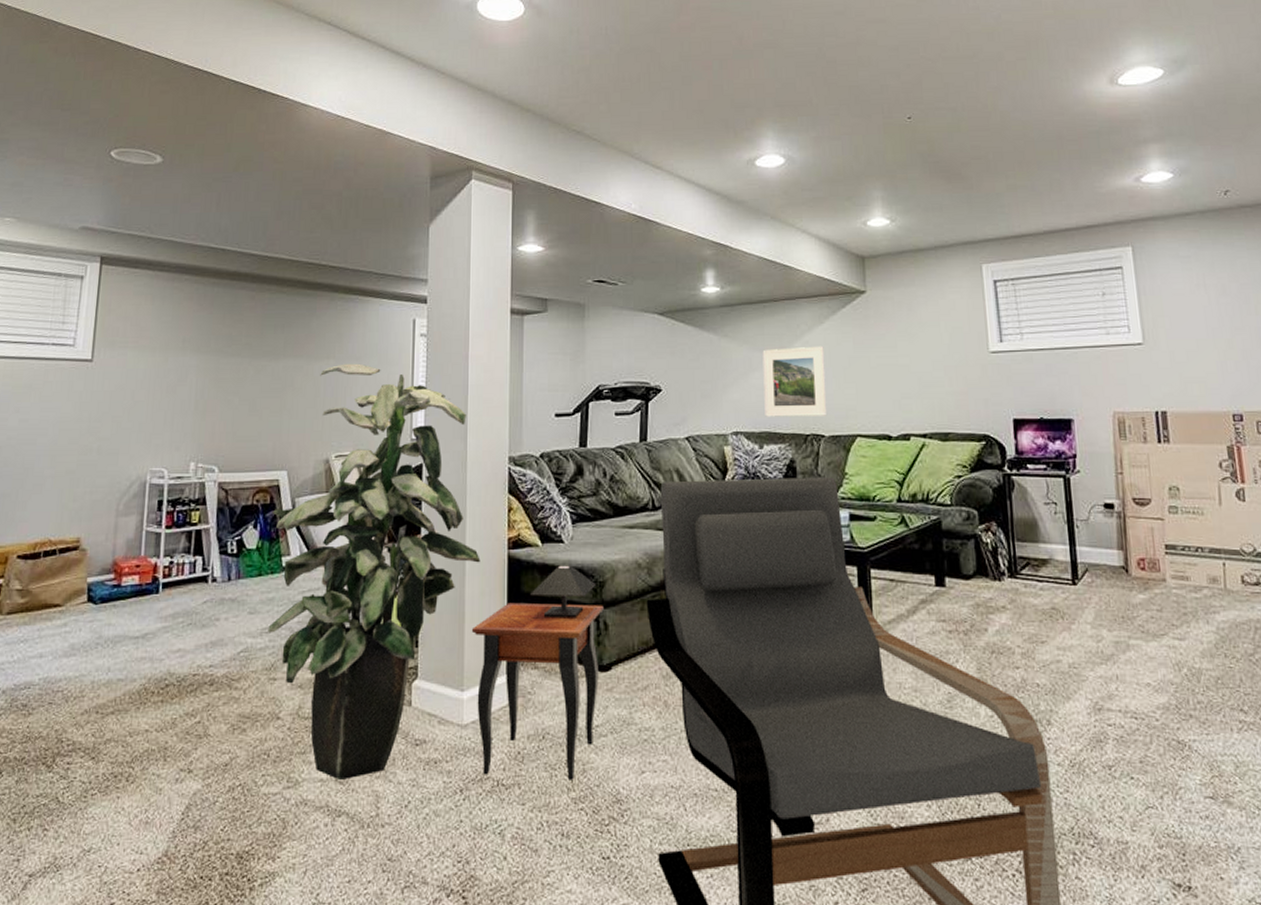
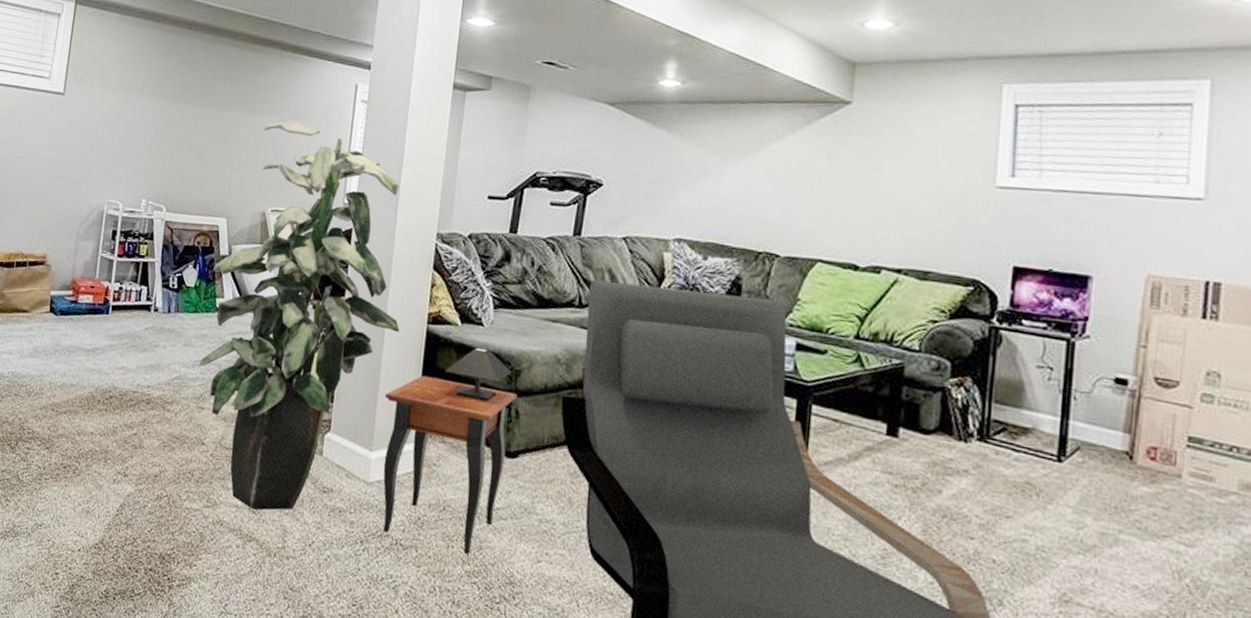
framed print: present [762,346,828,417] -> none [714,154,792,235]

